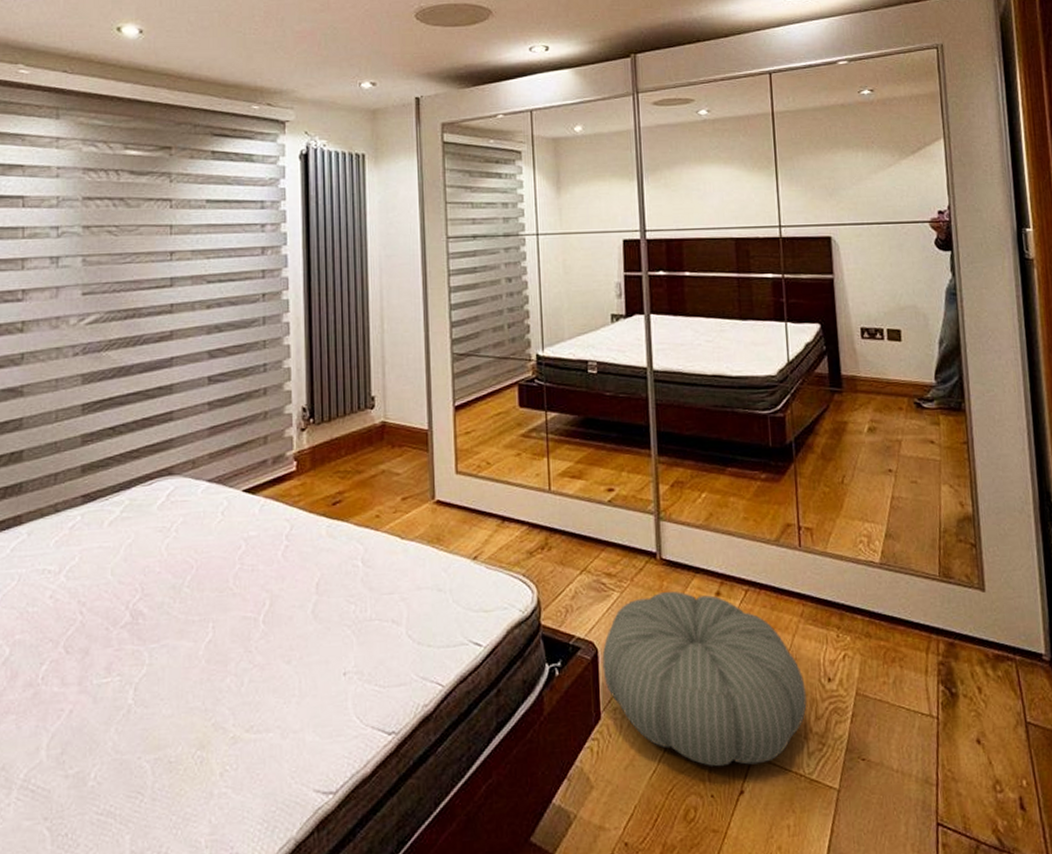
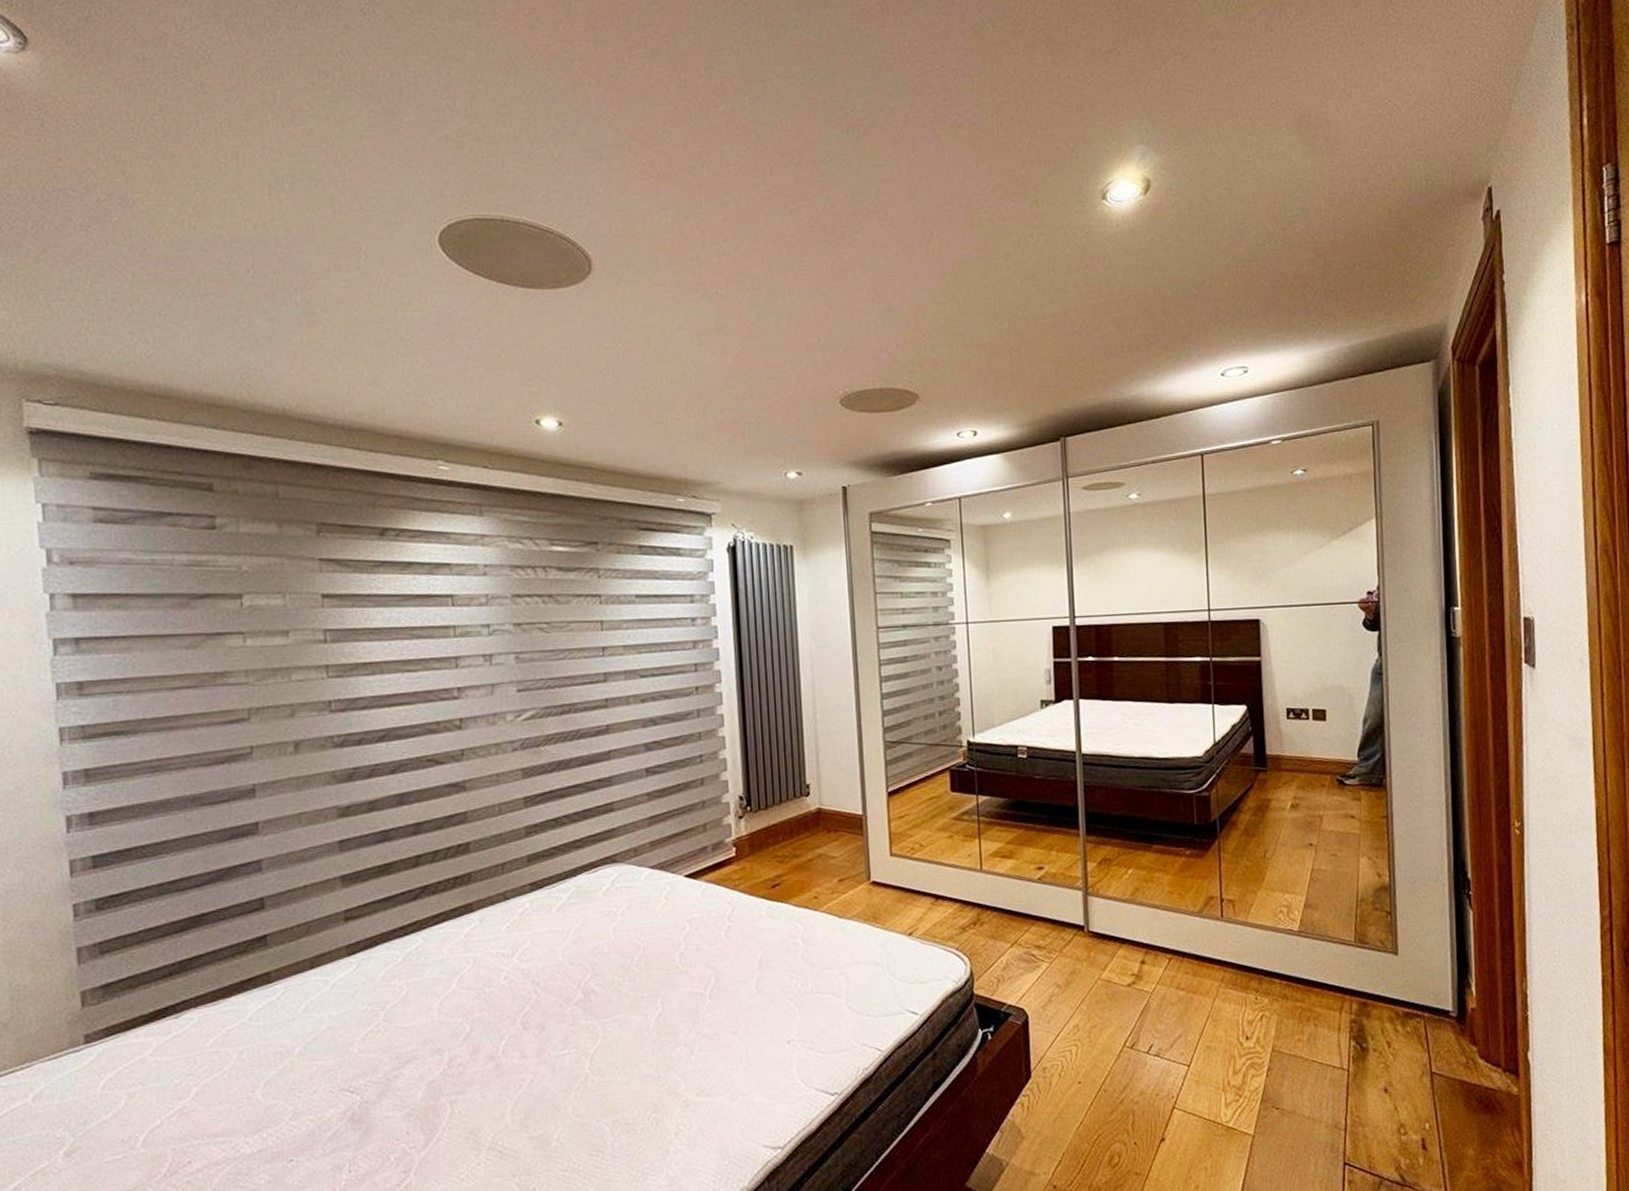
pouf: present [602,591,807,767] -> none [1032,960,1225,1118]

